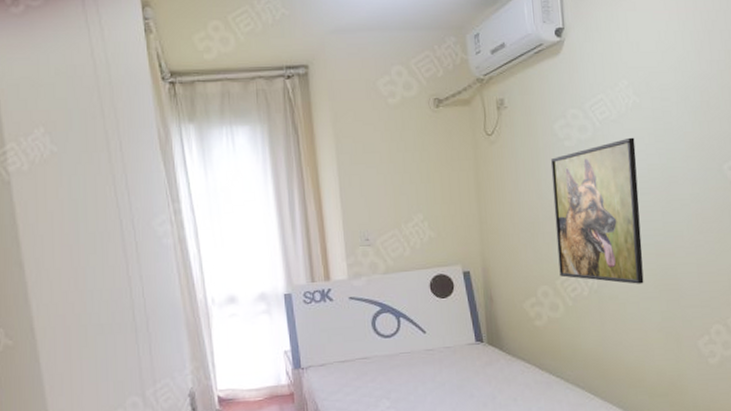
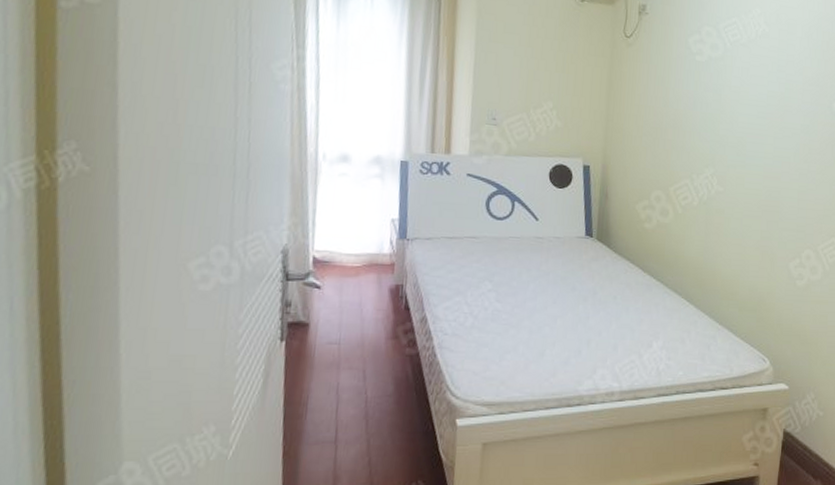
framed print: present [550,137,644,284] -> none [674,62,760,202]

